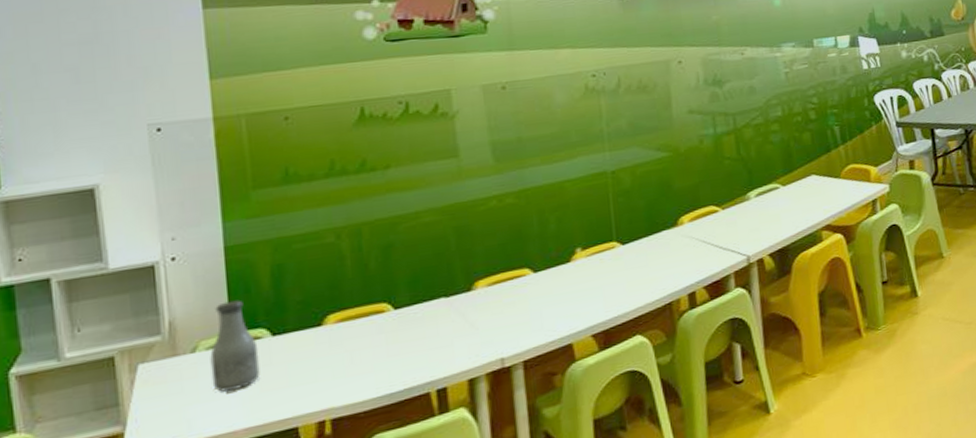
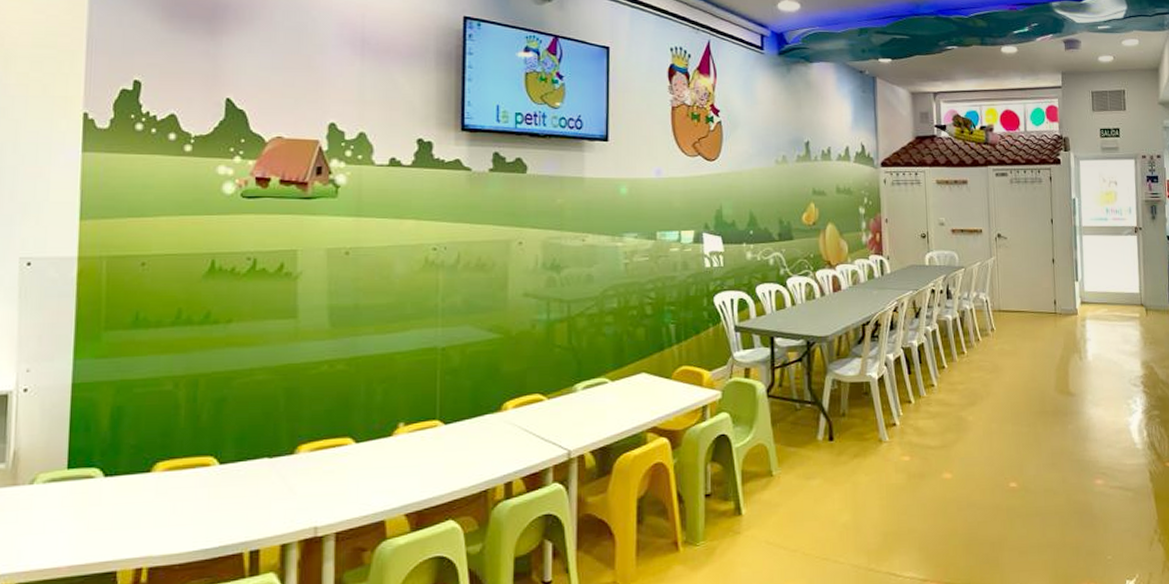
bottle: present [210,300,261,392] -> none [44,437,90,527]

